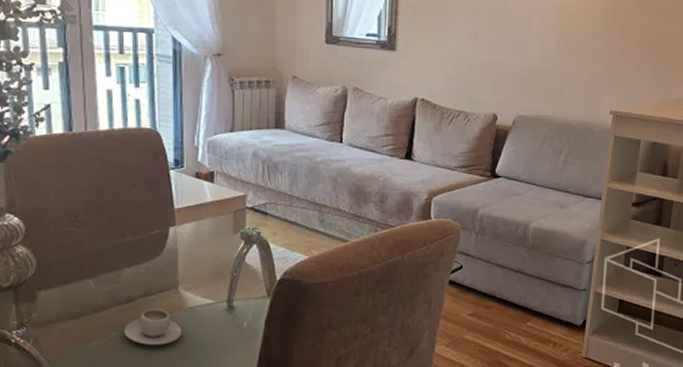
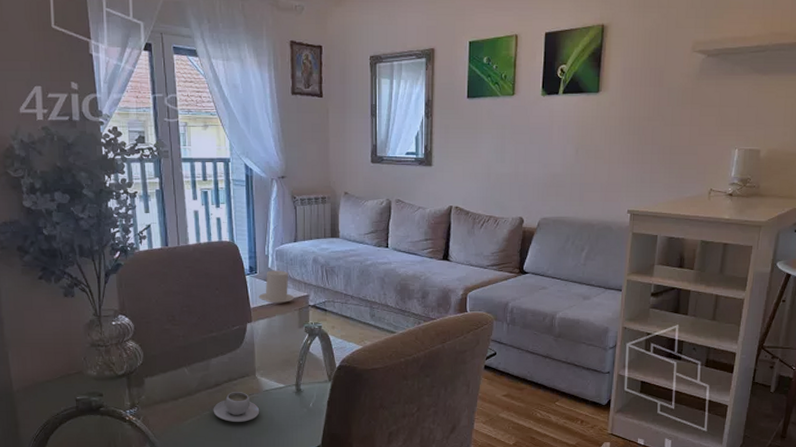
candle: none [184,164,228,205] -> present [258,270,294,304]

